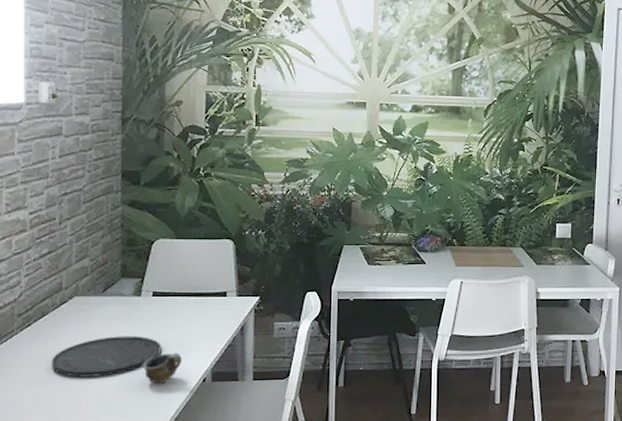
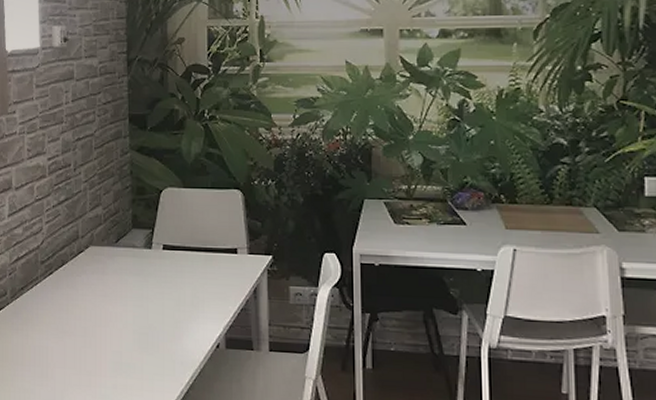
plate: present [51,336,162,377] -> none [71,290,174,333]
cup: present [142,352,183,384] -> none [155,312,195,346]

